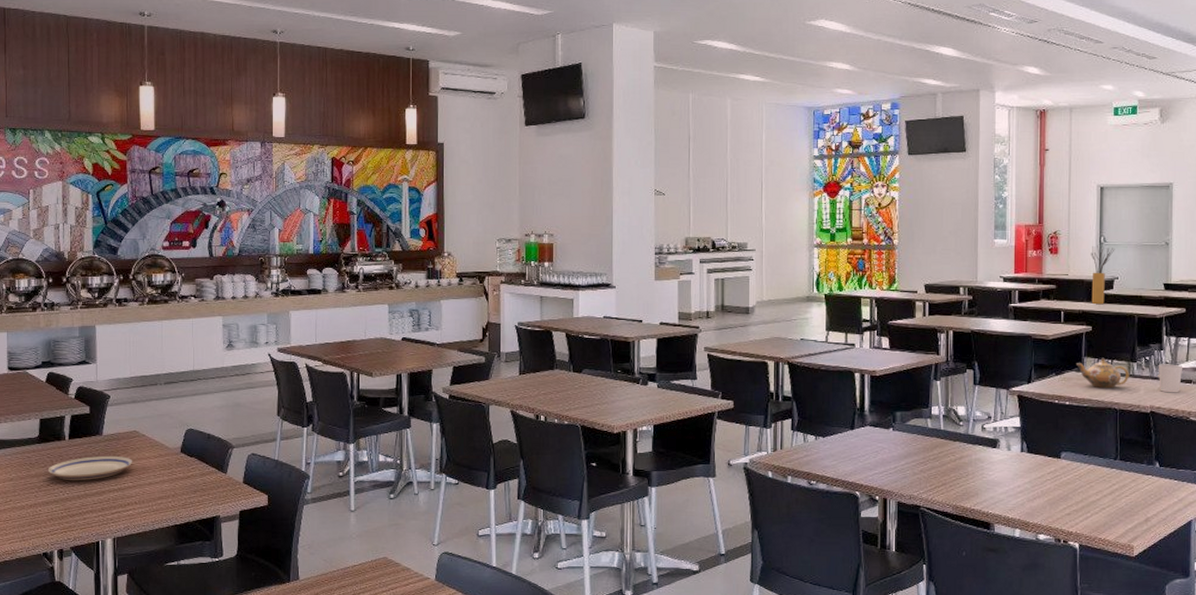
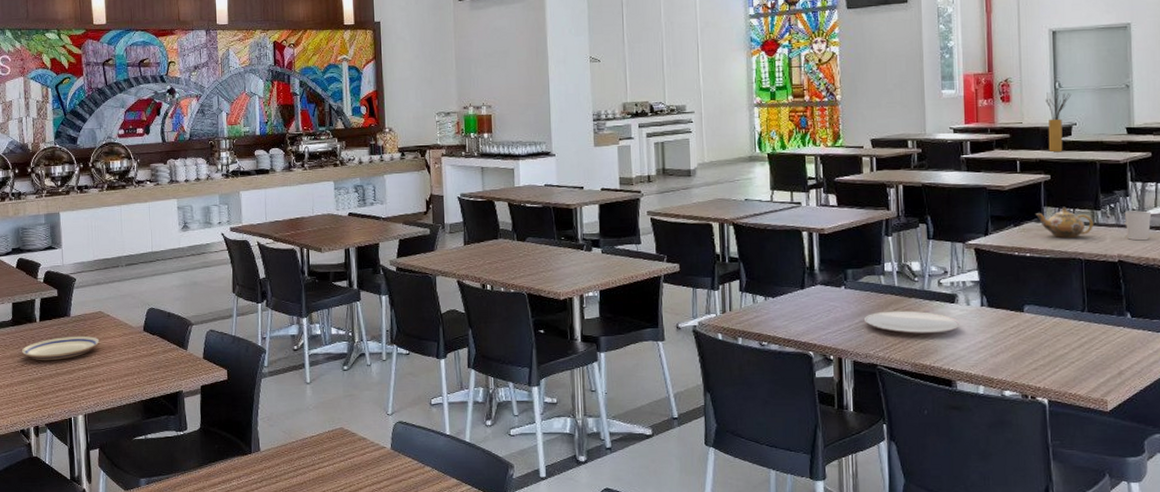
plate: none [909,454,1001,477] -> present [863,310,960,334]

